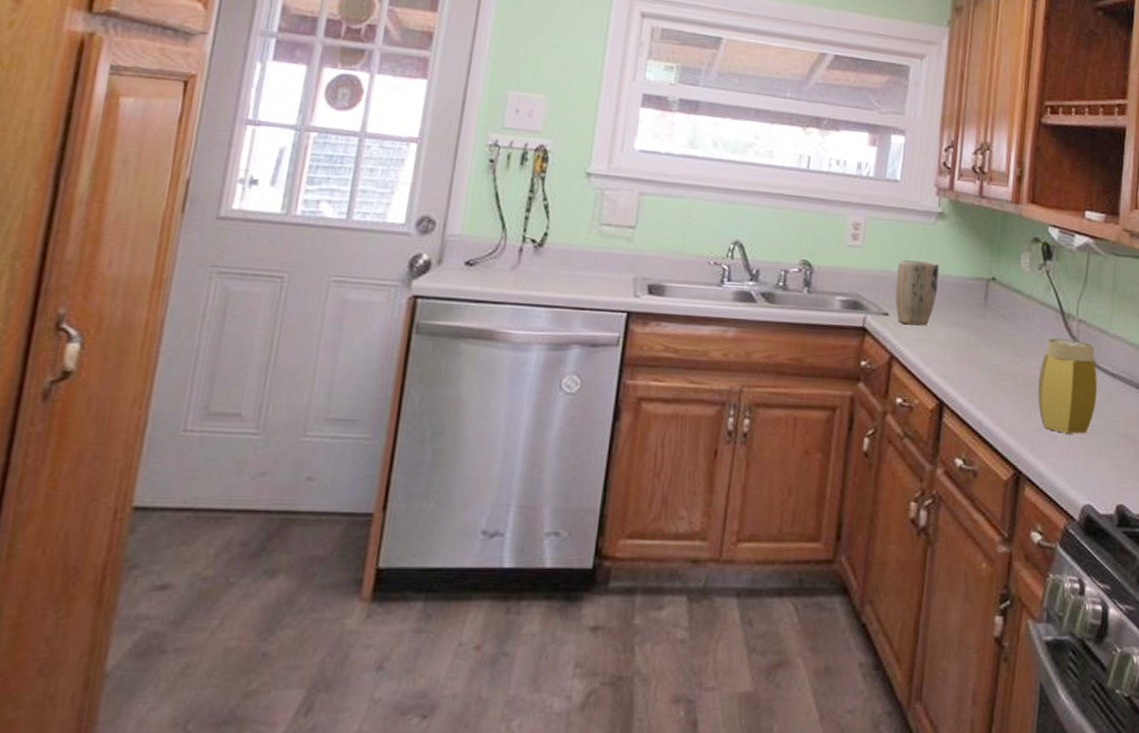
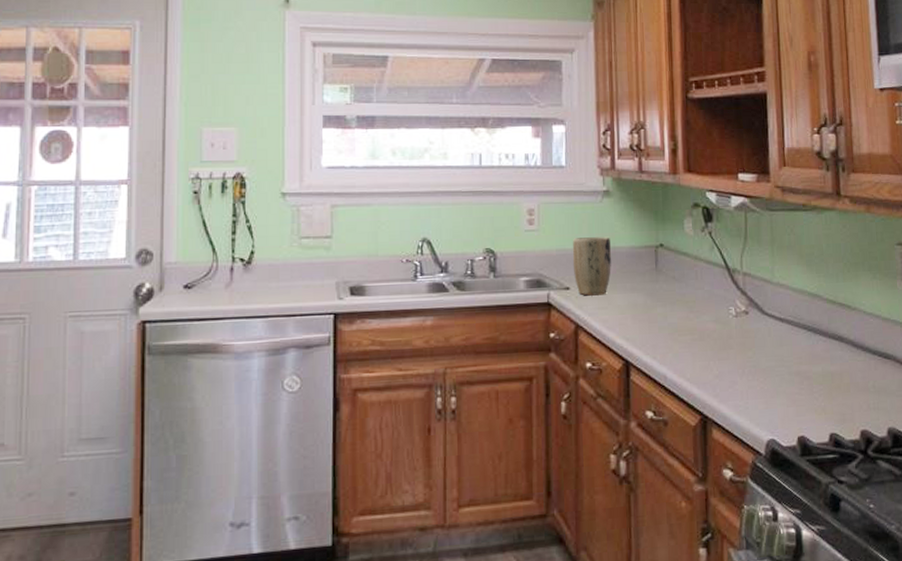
jar: present [1037,338,1098,434] -> none [713,291,769,378]

